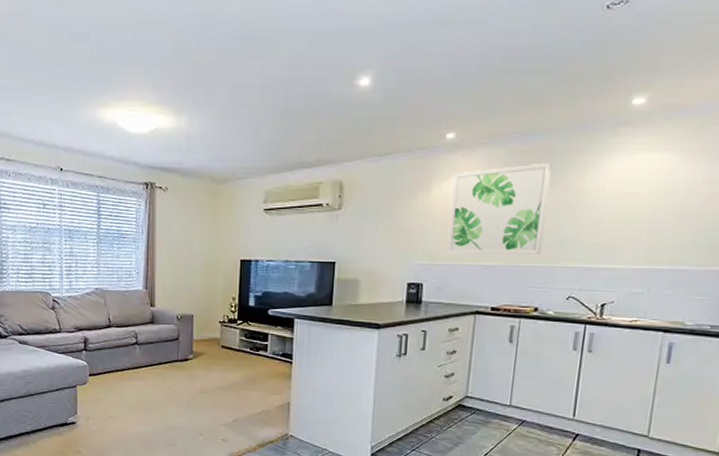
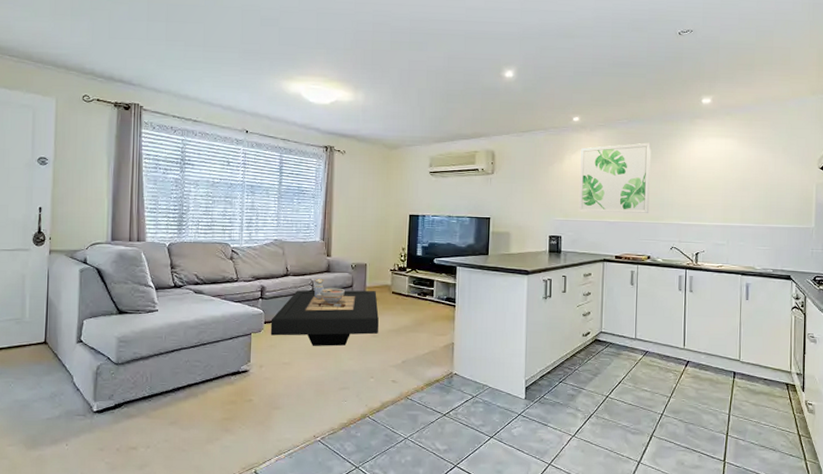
coffee table: none [95,331,207,402] -> present [270,279,379,346]

